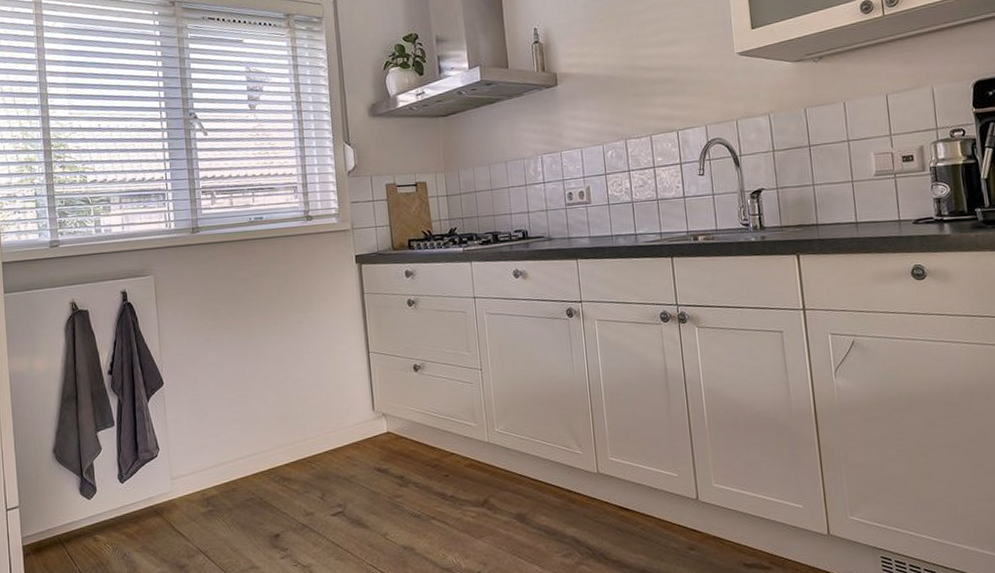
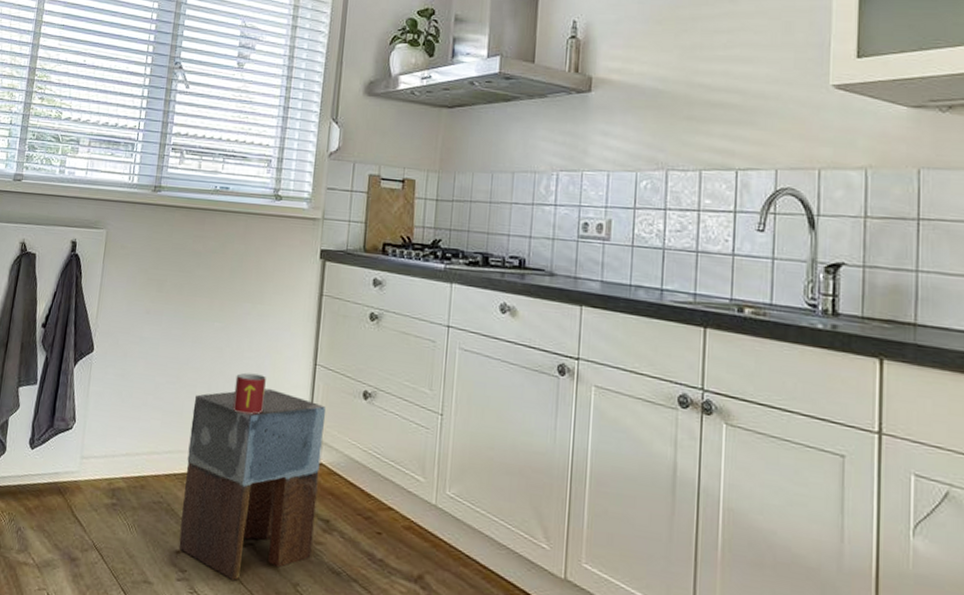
stool: none [266,380,393,546] -> present [178,388,325,581]
mug: none [300,371,330,408] -> present [232,372,266,415]

